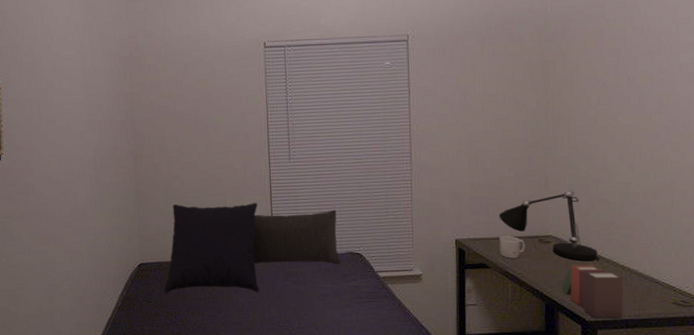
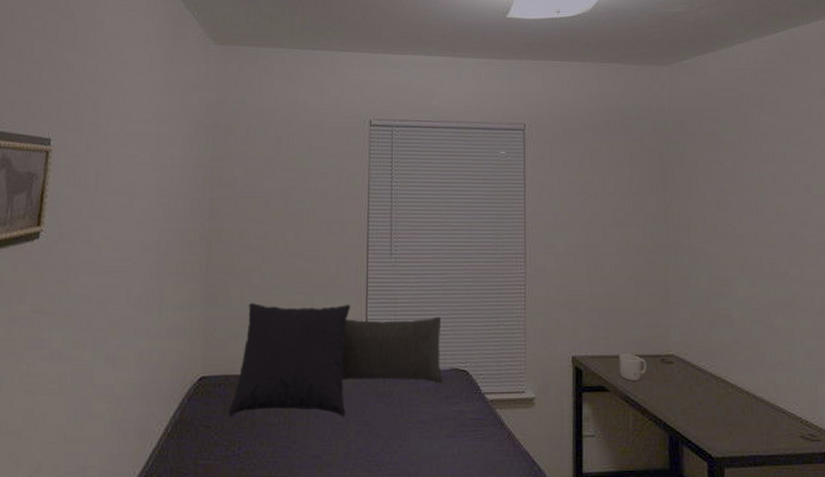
desk lamp: present [498,190,600,262] -> none [618,304,725,386]
books: present [561,264,624,319] -> none [685,389,751,454]

